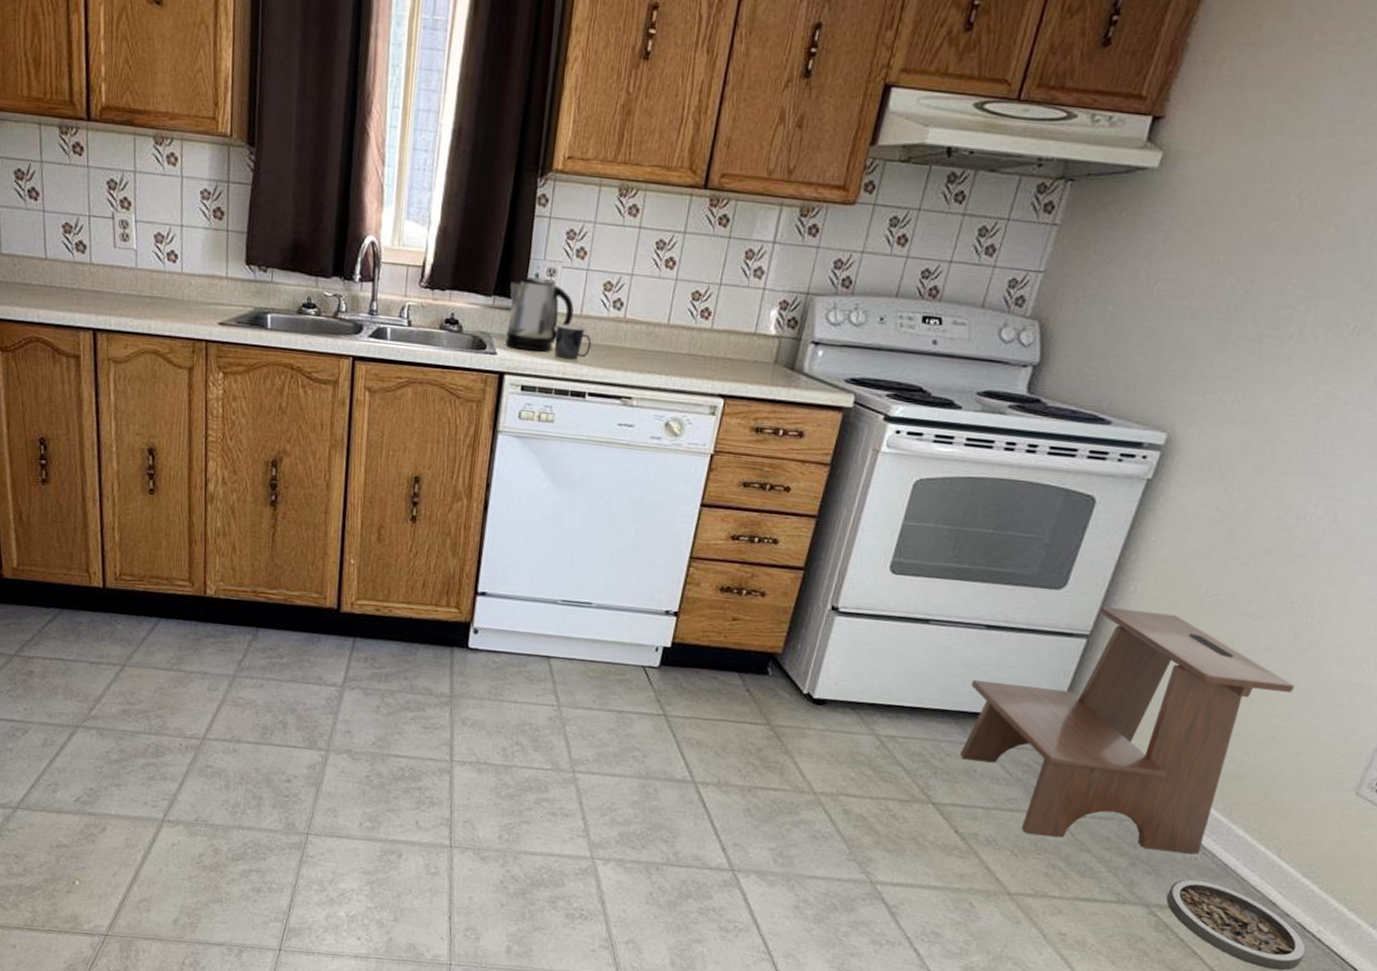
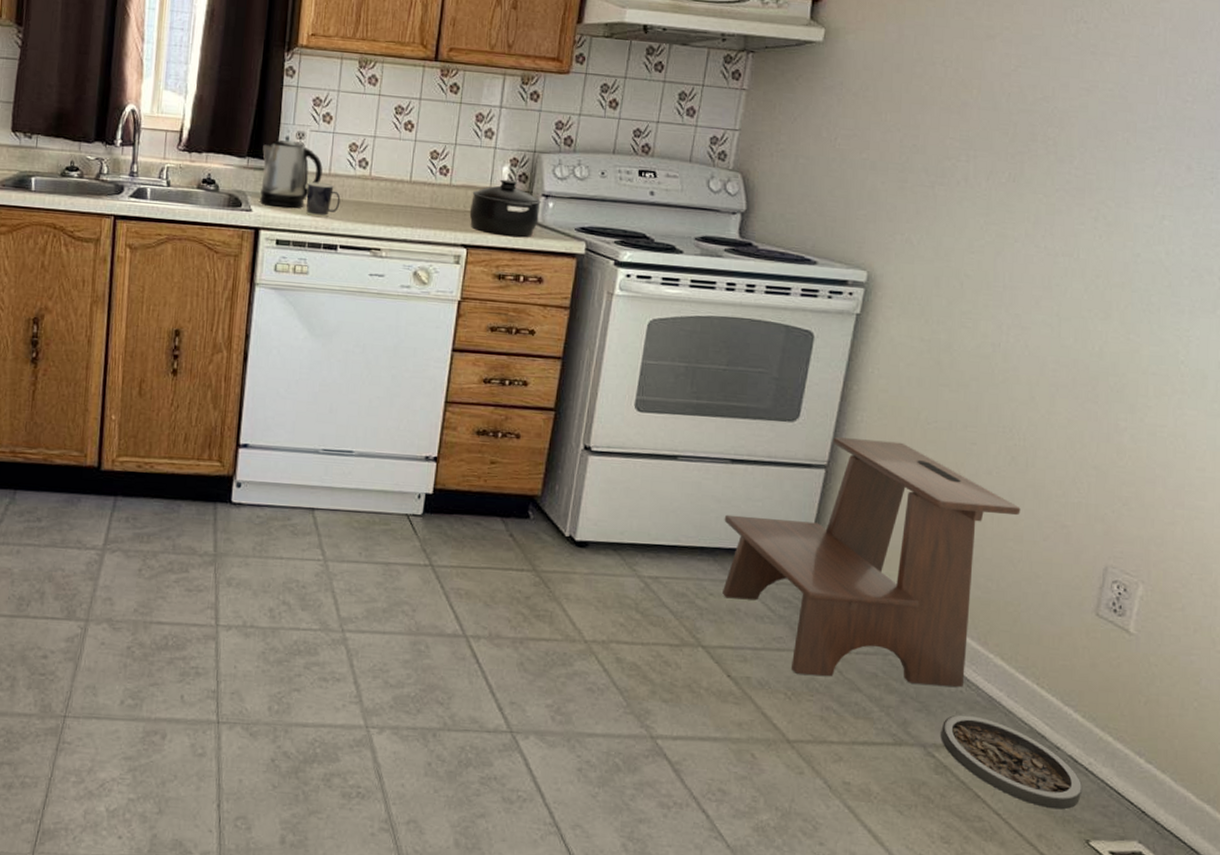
saucepan: none [729,324,810,389] -> present [469,179,541,238]

